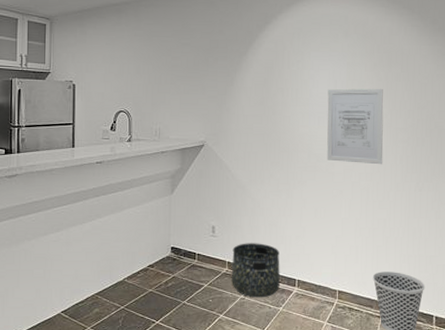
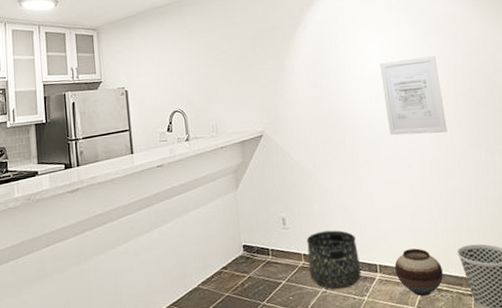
vase: none [312,269,356,313] -> present [395,248,443,297]

